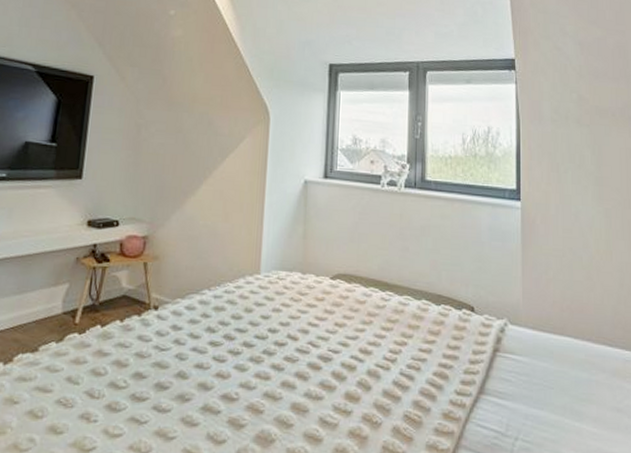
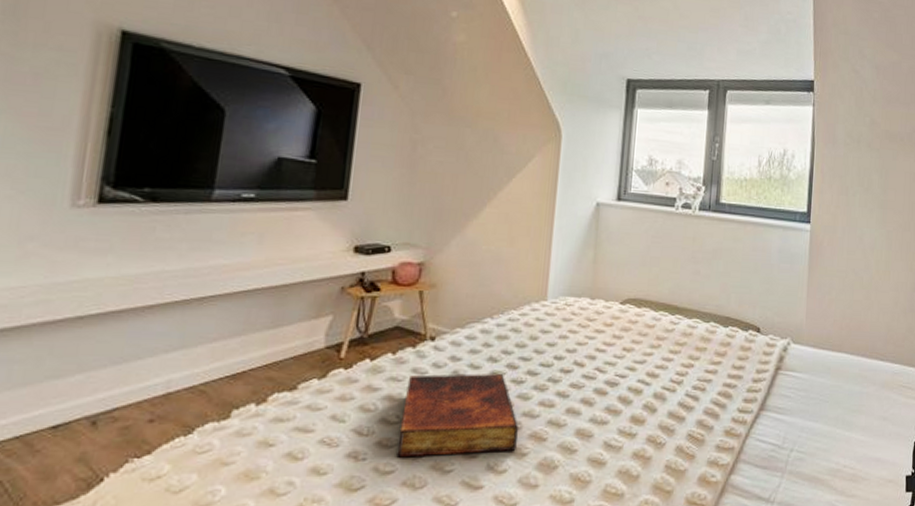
book: none [124,342,236,422] -> present [396,373,518,458]

